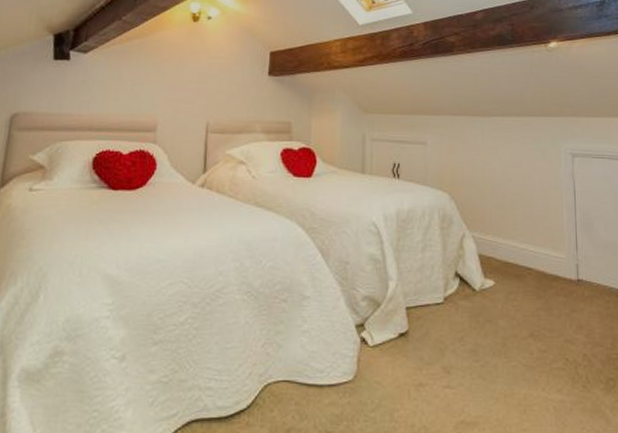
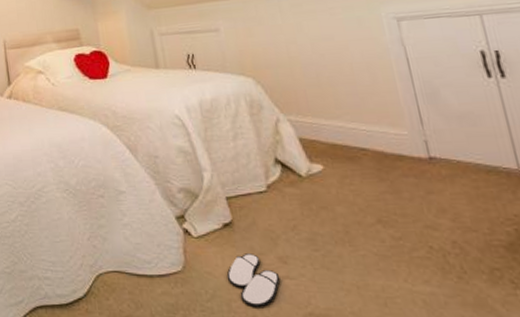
slippers: none [394,363,442,417] -> present [226,254,281,308]

